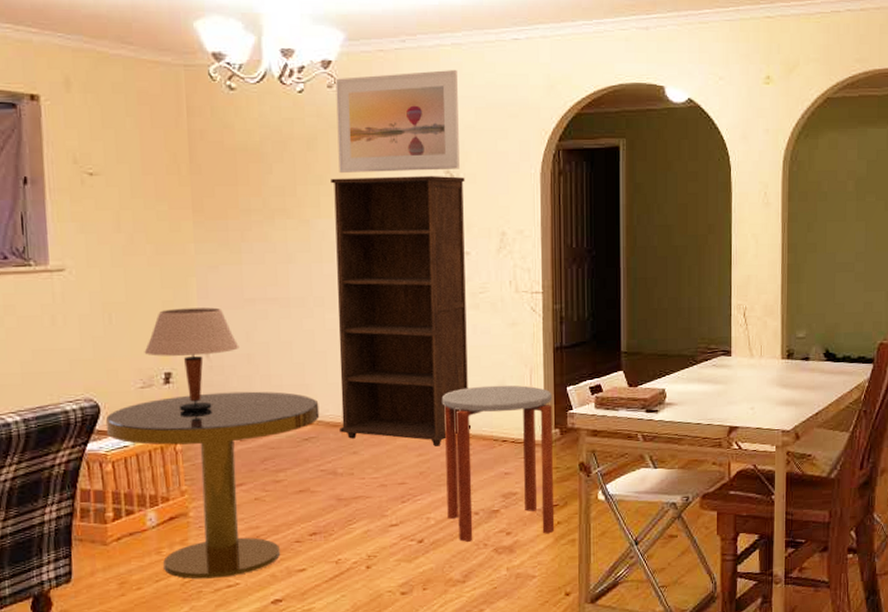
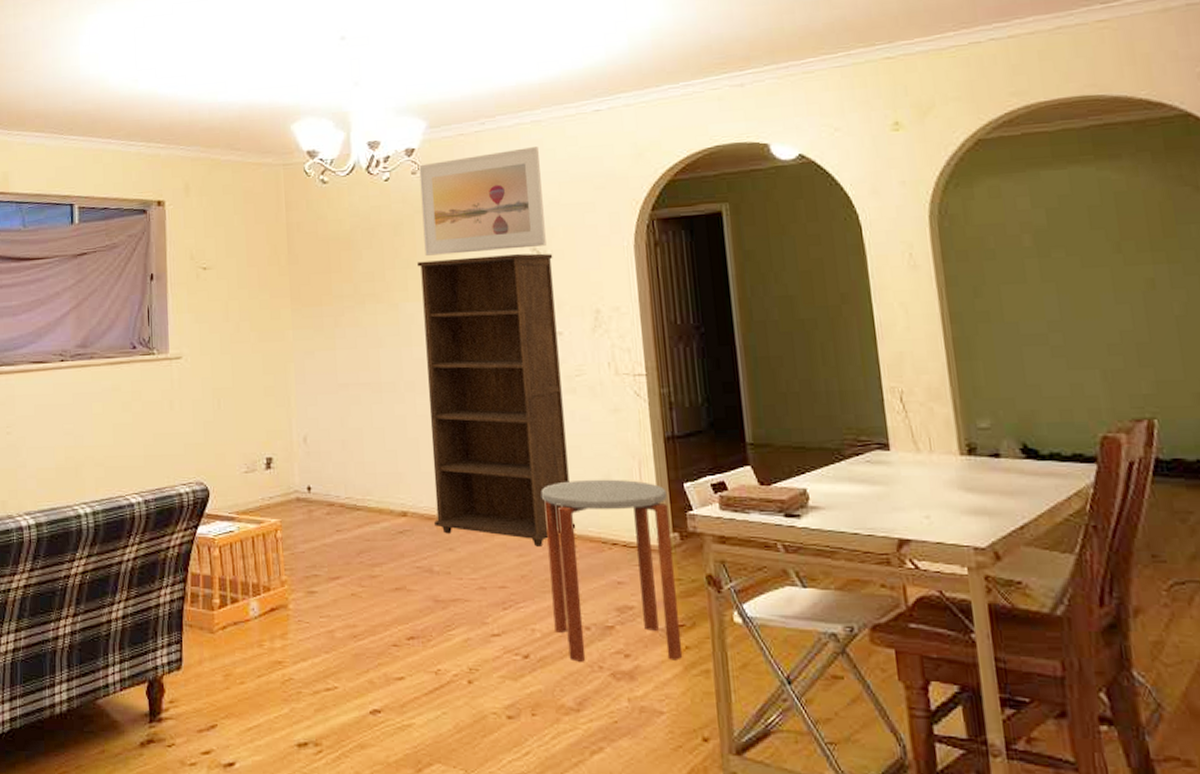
side table: present [105,391,320,579] -> none [214,479,414,679]
table lamp: present [144,307,239,413] -> none [248,393,334,499]

